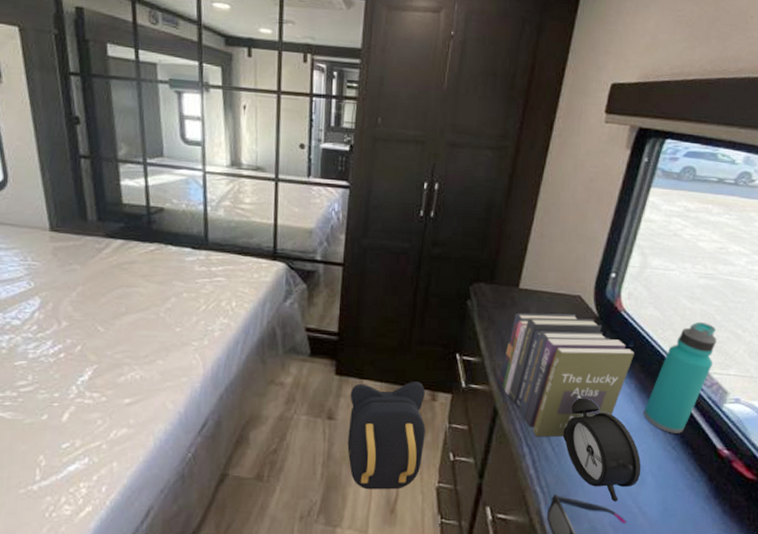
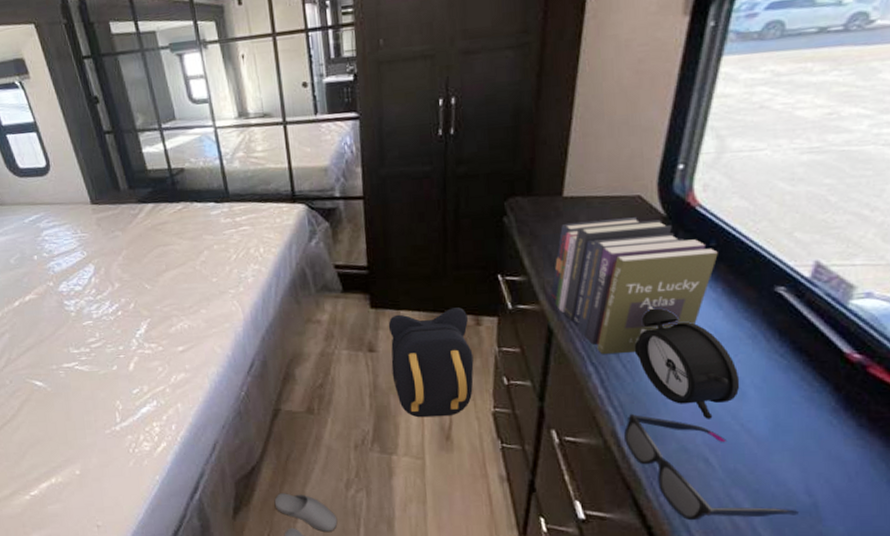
water bottle: present [643,321,717,433] -> none [737,206,834,340]

